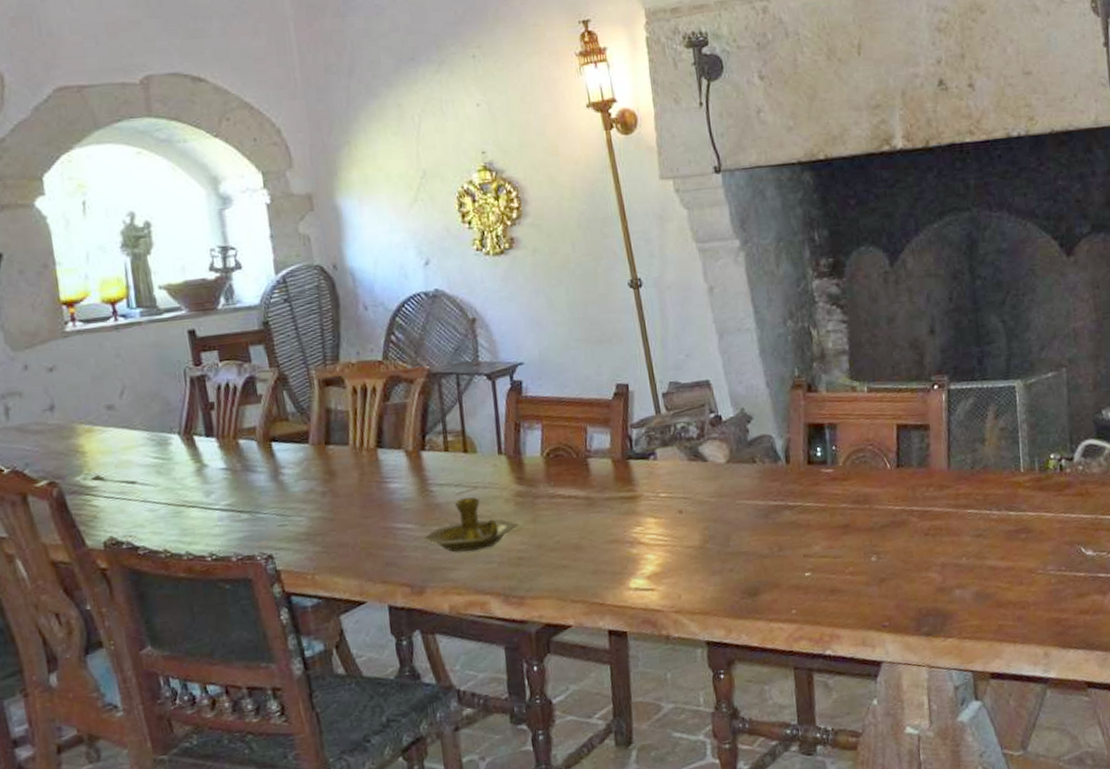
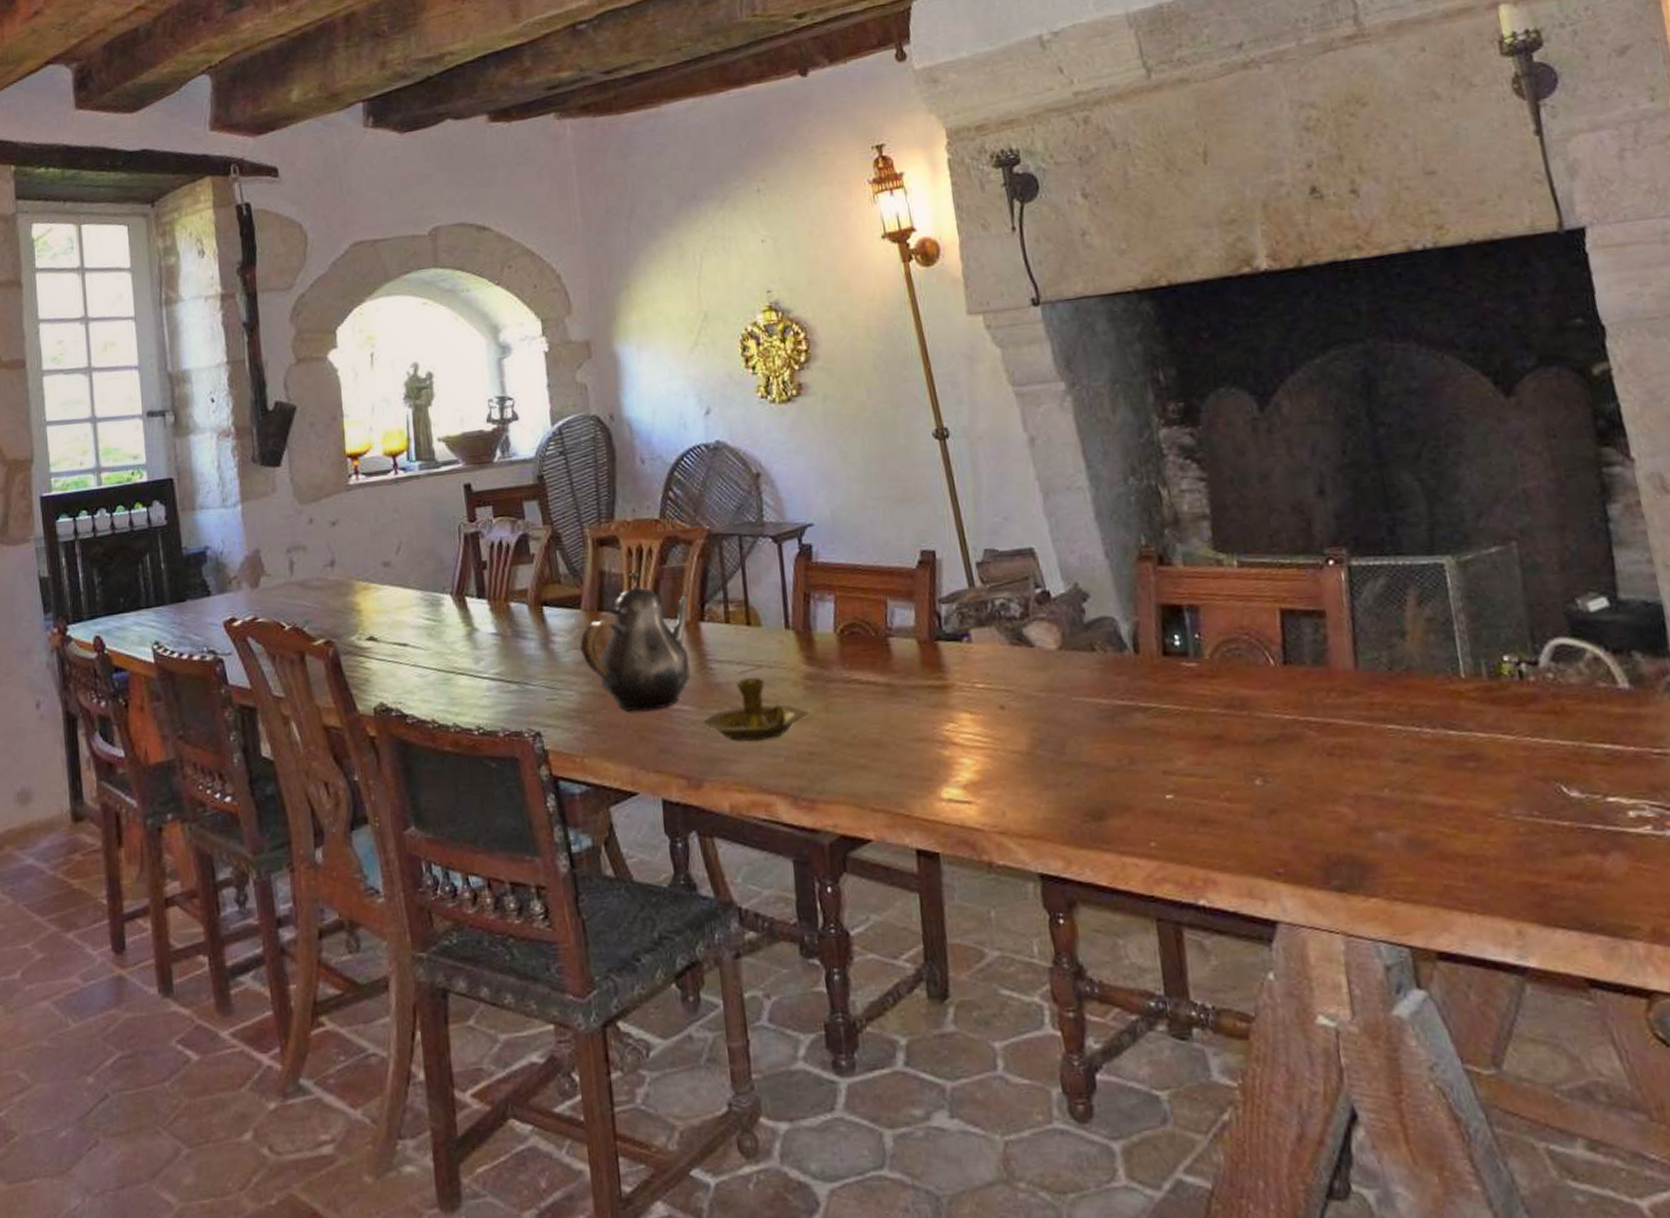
teapot: none [308,407,413,532] -> present [580,570,690,712]

